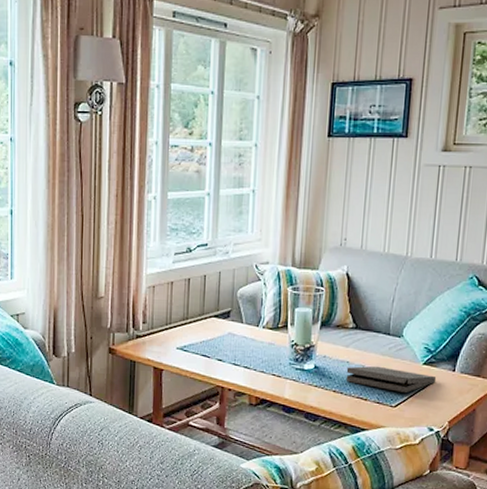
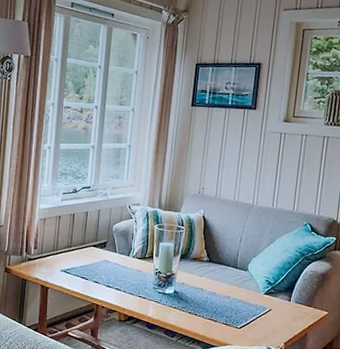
pizza box: present [345,366,437,392] -> none [199,293,275,317]

